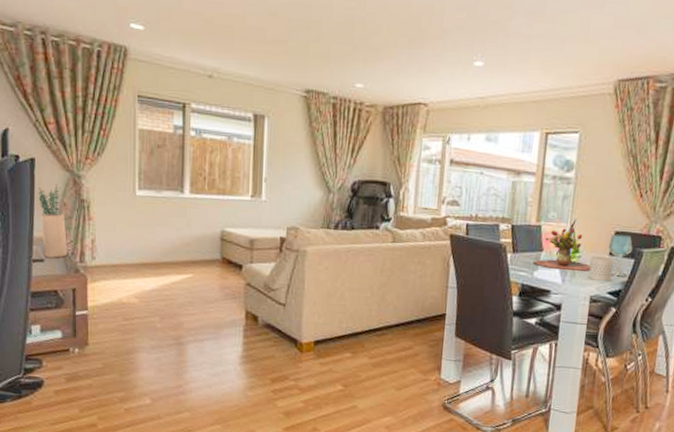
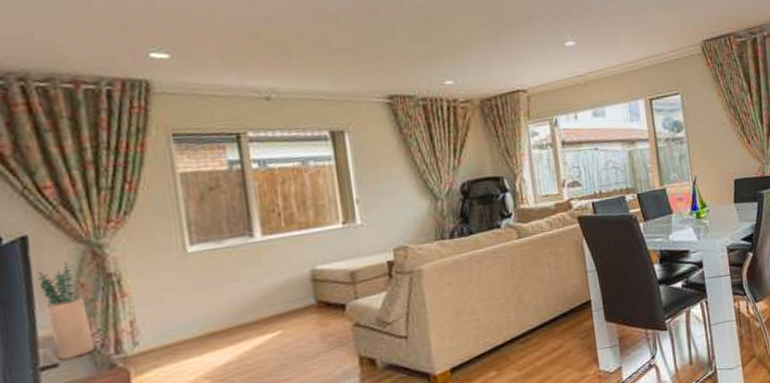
flower arrangement: present [534,227,590,271] -> none [666,184,720,229]
mug: present [589,256,620,281] -> none [717,205,748,231]
wine glass: present [607,234,633,277] -> none [731,181,755,223]

